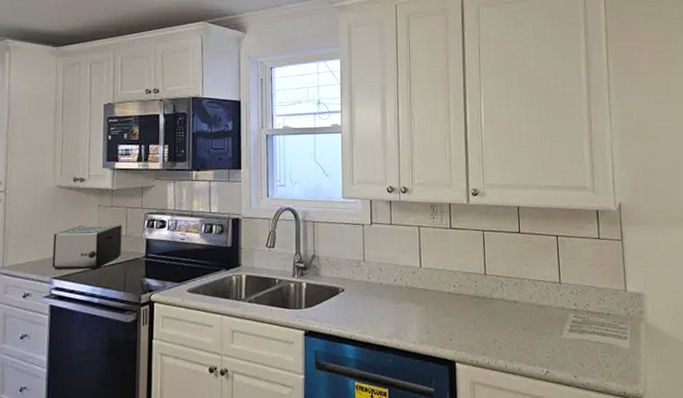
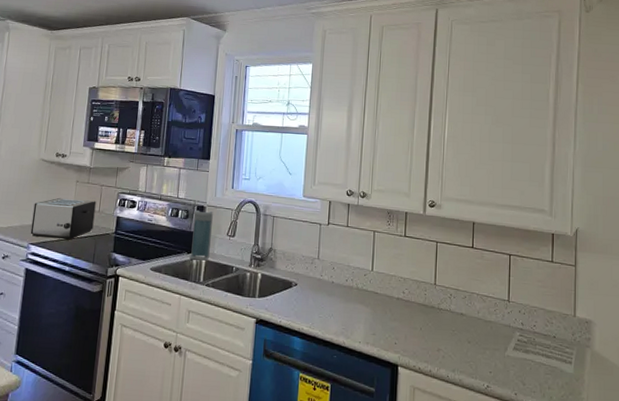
soap dispenser: none [228,222,249,276] -> present [189,209,213,261]

